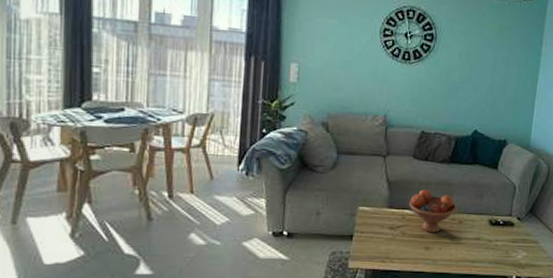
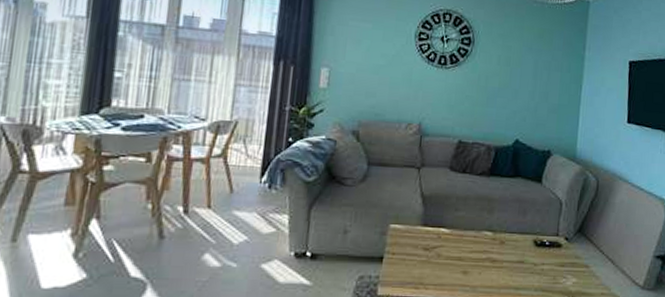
fruit bowl: present [409,189,458,232] -> none [445,205,499,254]

